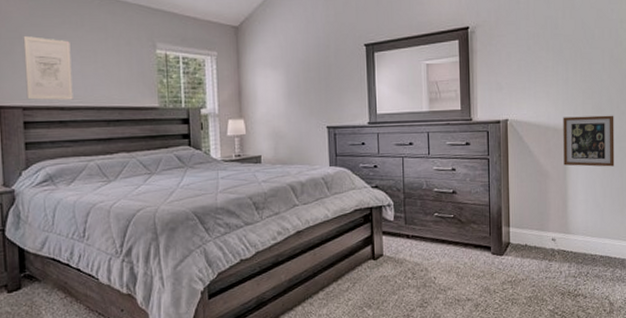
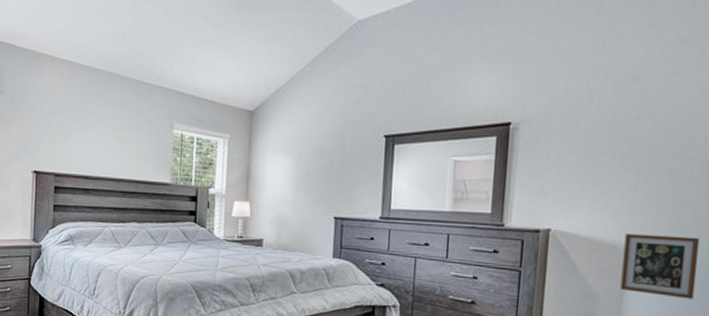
wall art: present [23,36,73,101] -> none [59,112,99,171]

